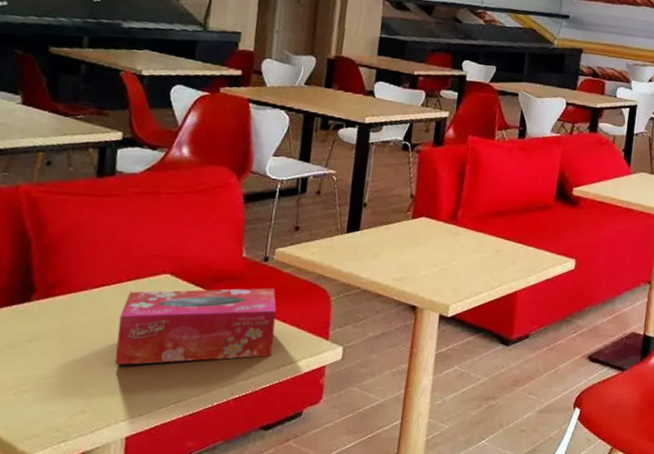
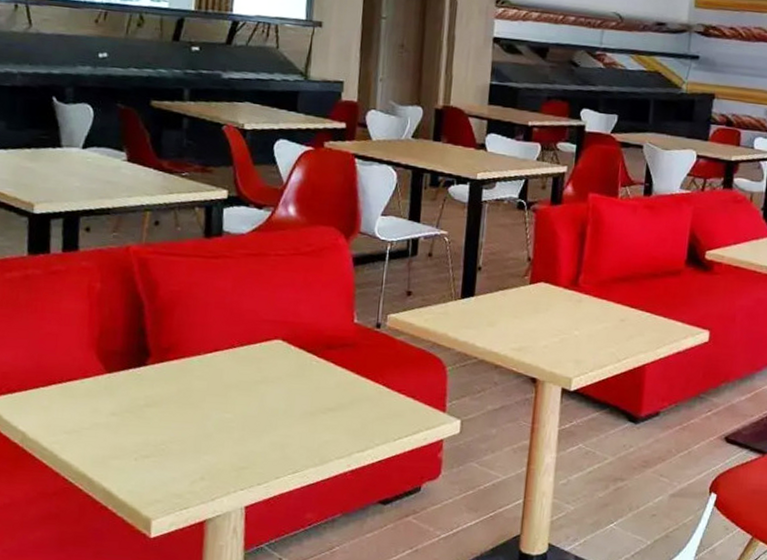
tissue box: present [114,288,277,366] -> none [231,356,391,433]

